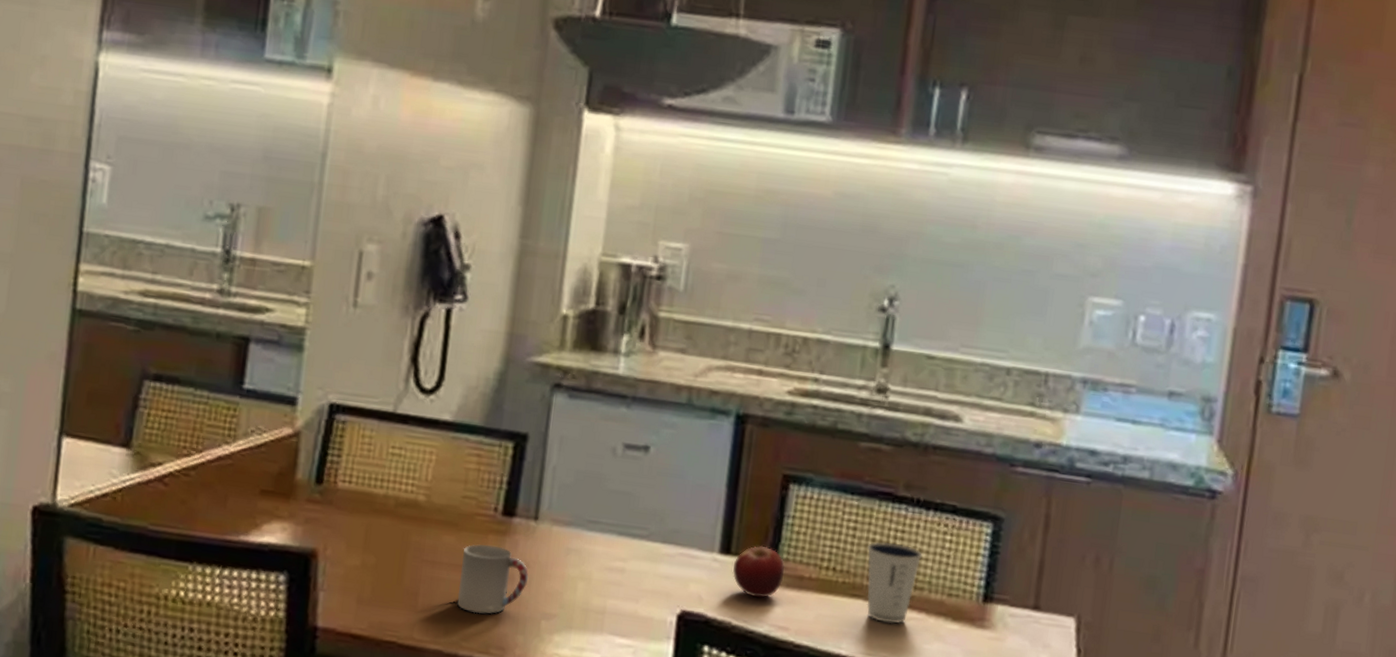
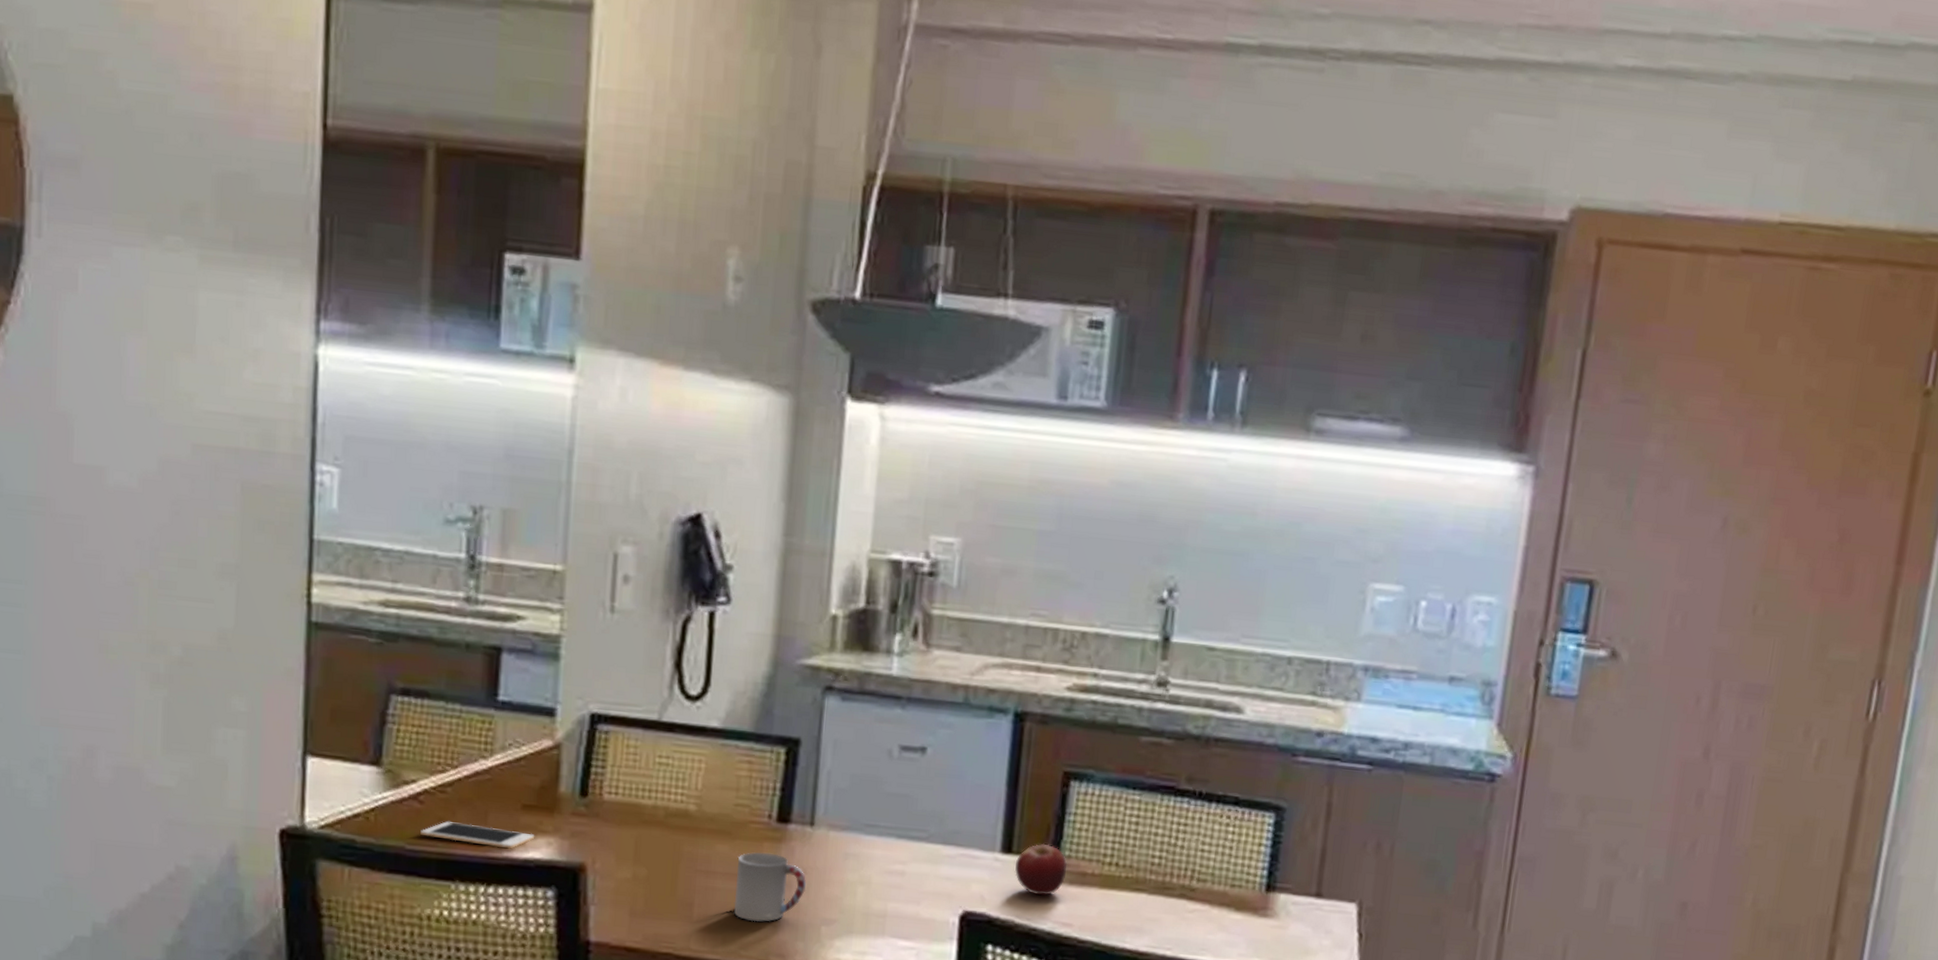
cell phone: none [163,504,270,533] -> present [420,821,534,849]
dixie cup: present [867,541,923,624] -> none [1149,835,1205,916]

